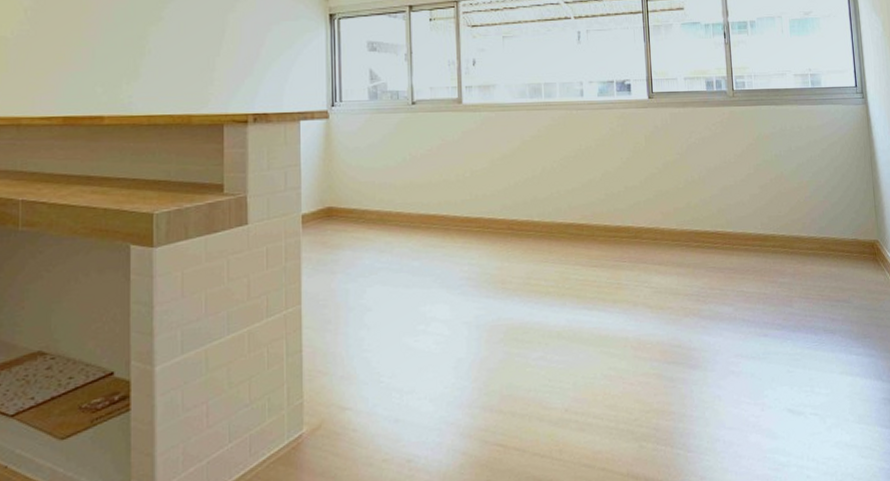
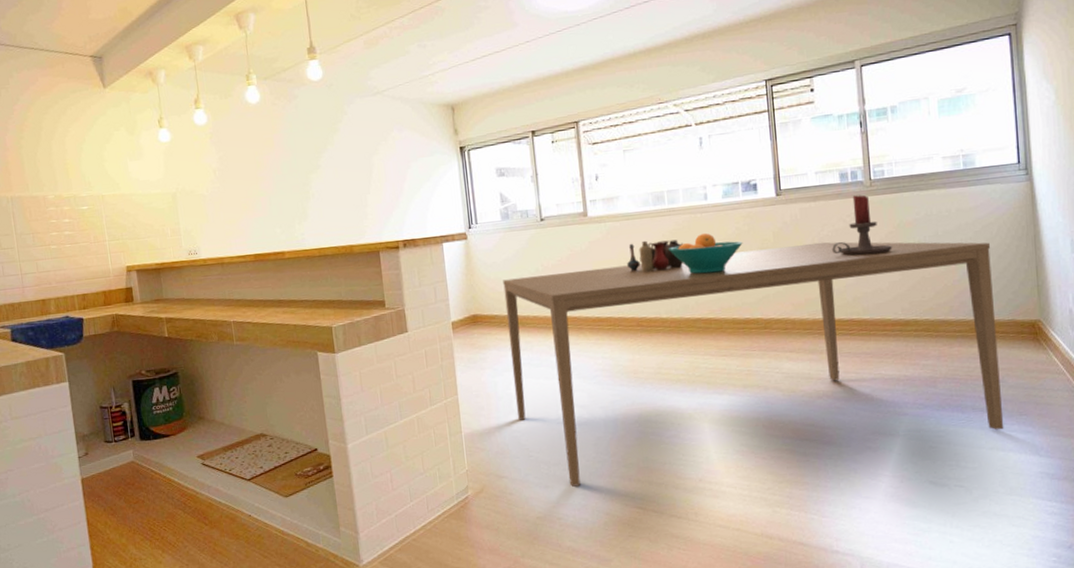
dining table: none [365,149,852,420] -> present [503,242,1004,487]
vase: none [500,134,559,170] -> present [627,239,684,273]
fruit bowl: none [543,131,616,175] -> present [669,232,743,274]
candle holder: none [699,104,752,166] -> present [832,194,892,256]

